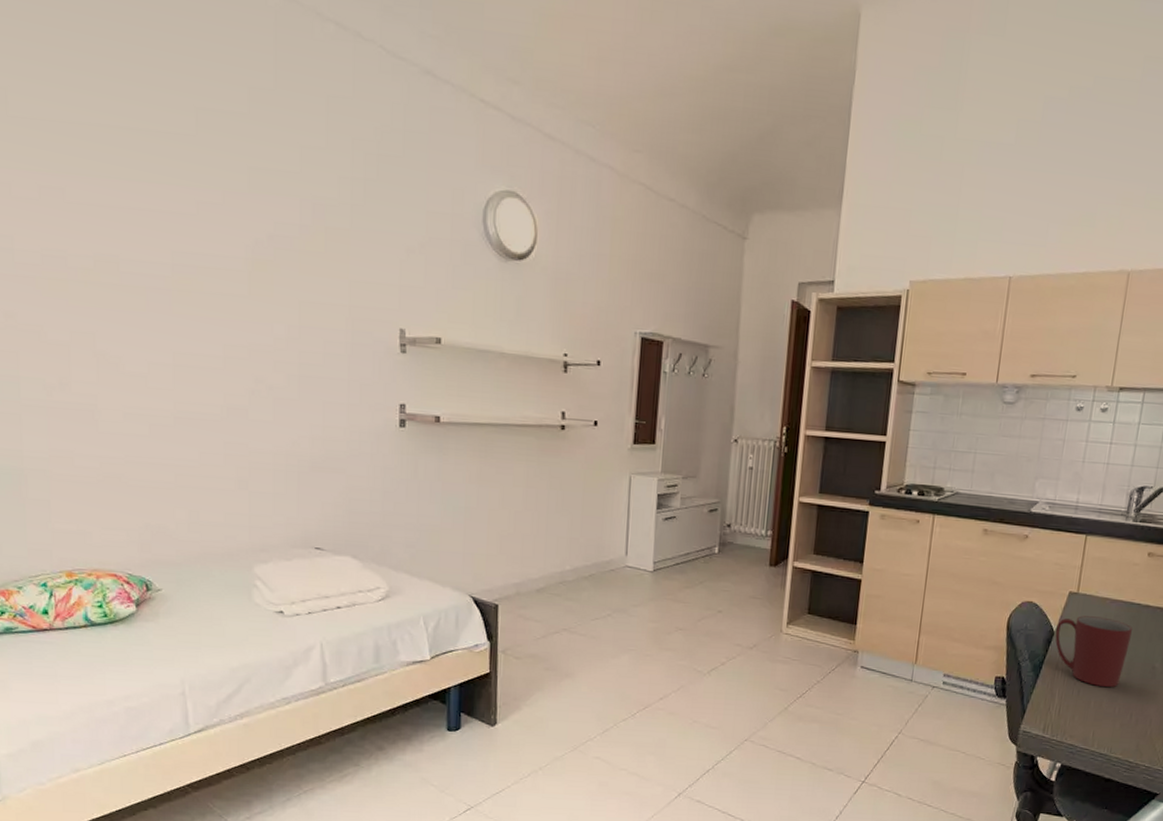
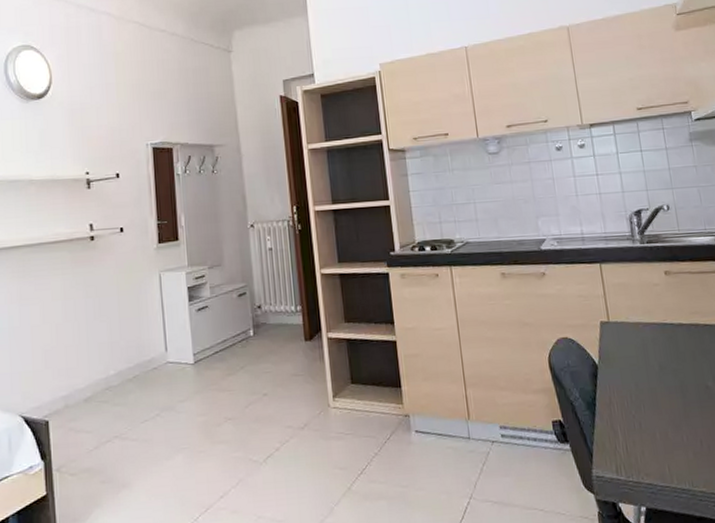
mug: present [1055,616,1132,687] -> none [598,342,678,416]

